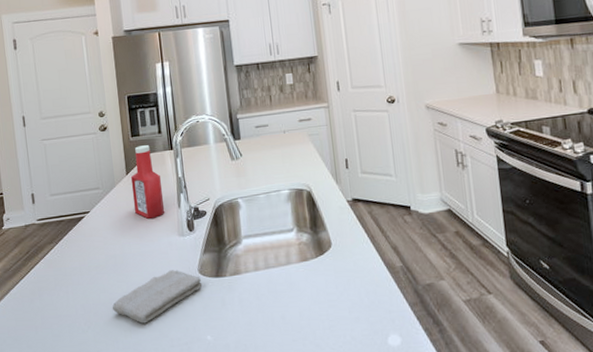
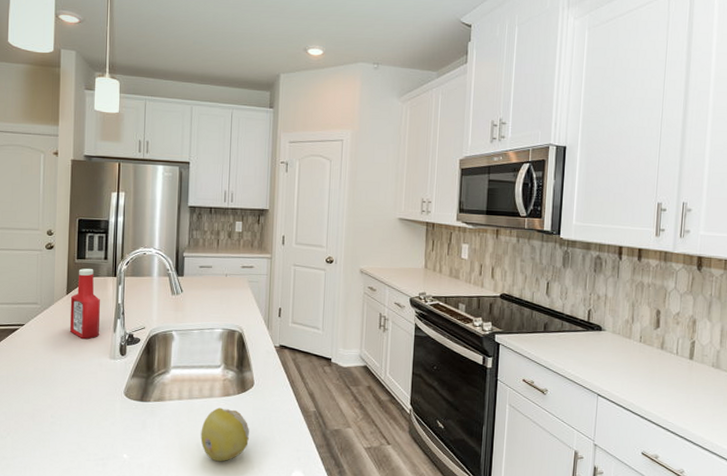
washcloth: present [112,270,203,324] -> none [34,389,126,436]
fruit: none [283,274,336,334] -> present [200,407,249,462]

